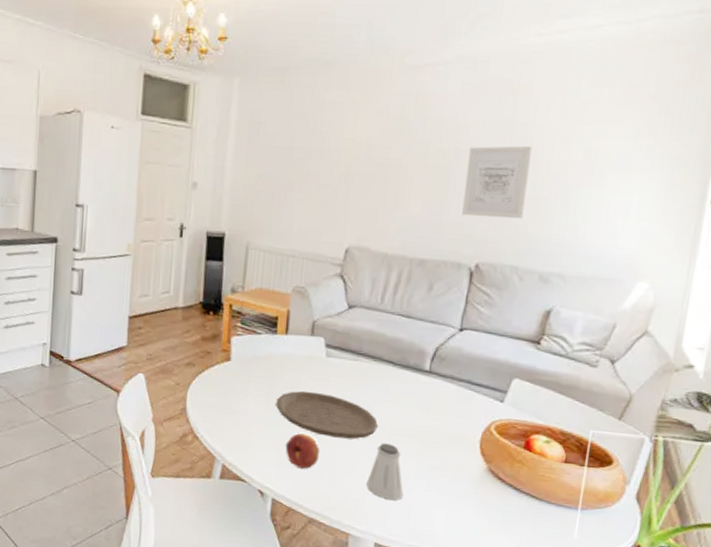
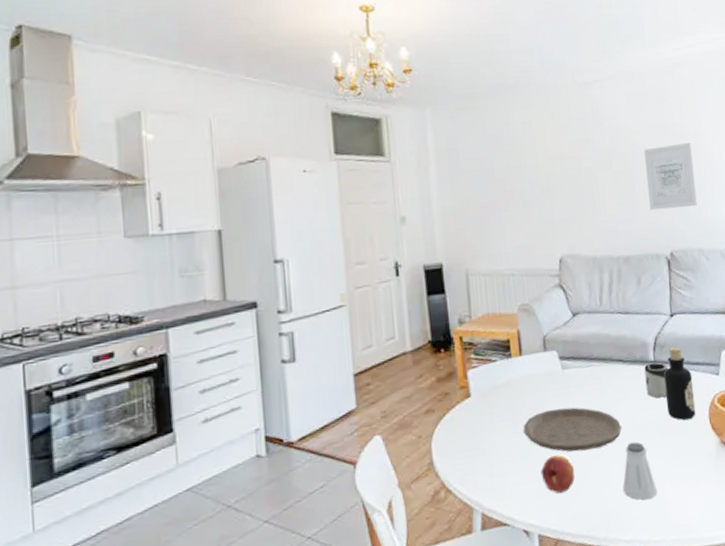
cup: none [413,373,443,410] -> present [644,363,668,398]
bottle: none [433,362,471,438] -> present [664,346,696,420]

